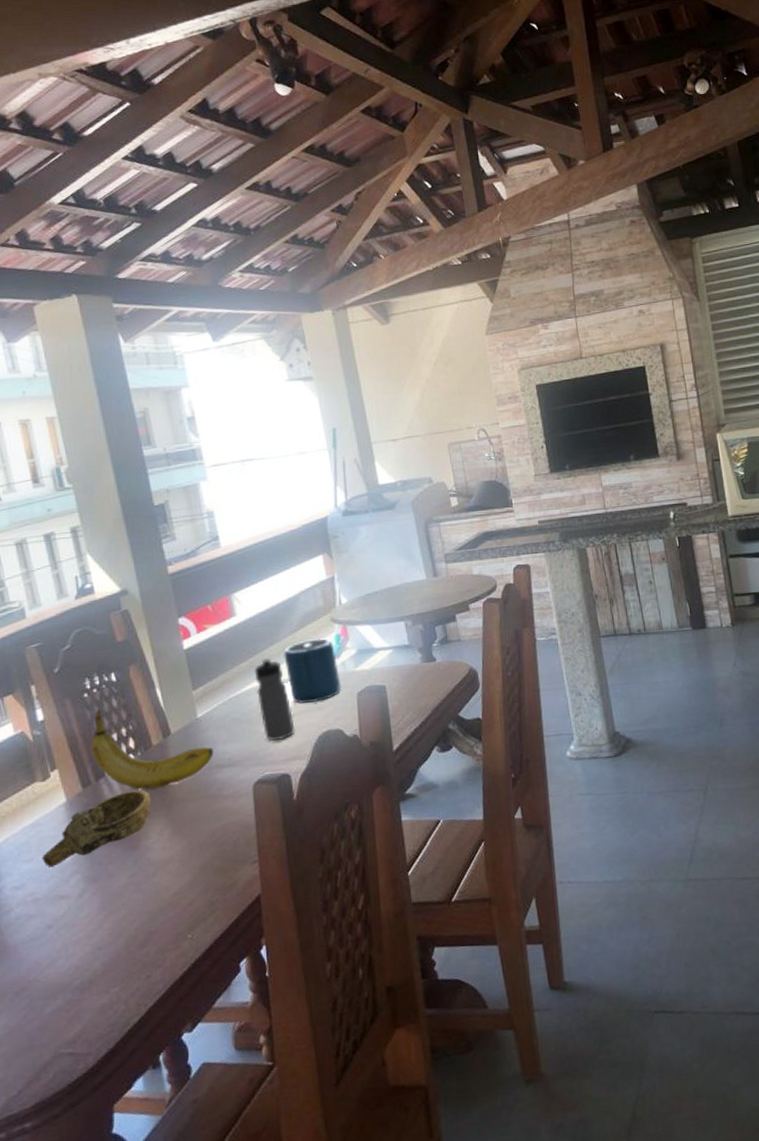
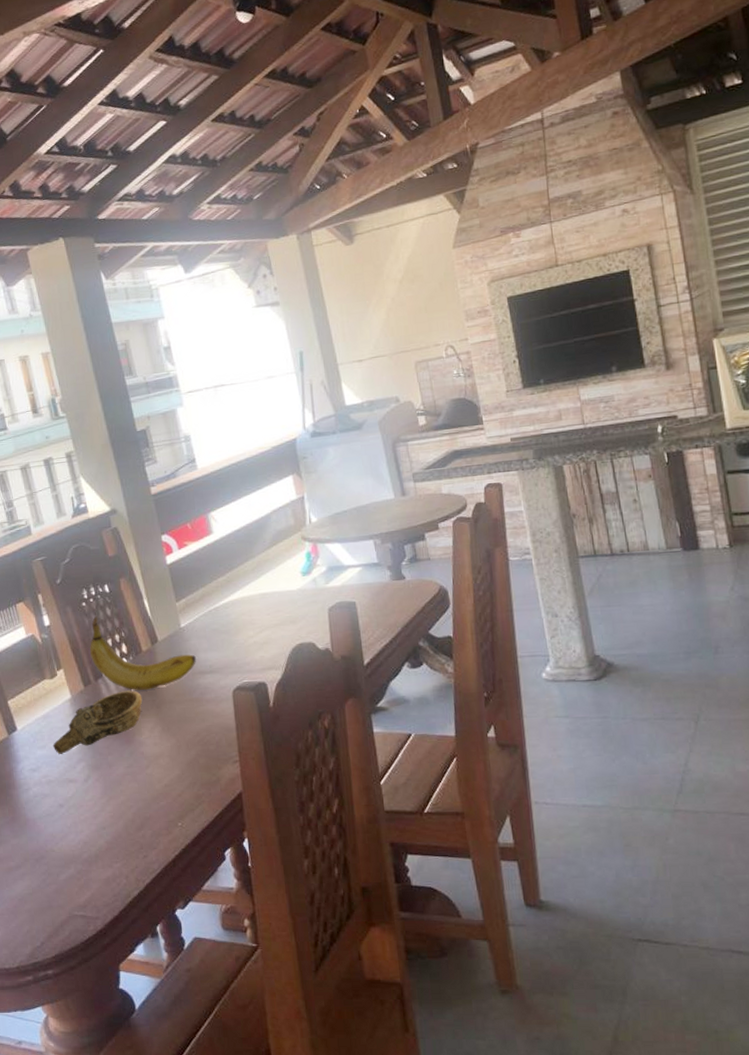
water bottle: present [254,658,295,741] -> none [231,574,270,651]
speaker: present [283,638,342,704] -> none [258,555,313,617]

